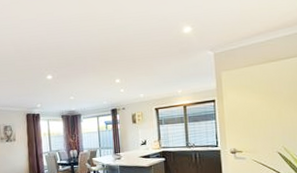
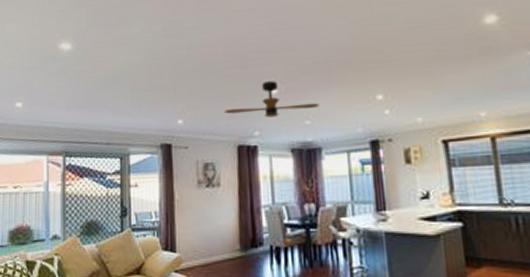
ceiling fan: none [16,70,79,95] -> present [224,81,319,118]

